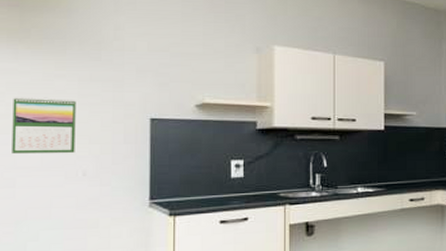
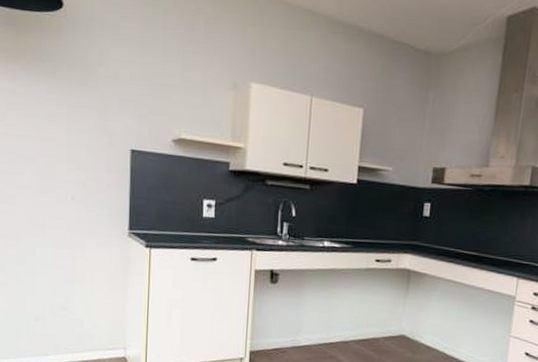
calendar: present [12,97,76,153] -> none [12,117,65,177]

